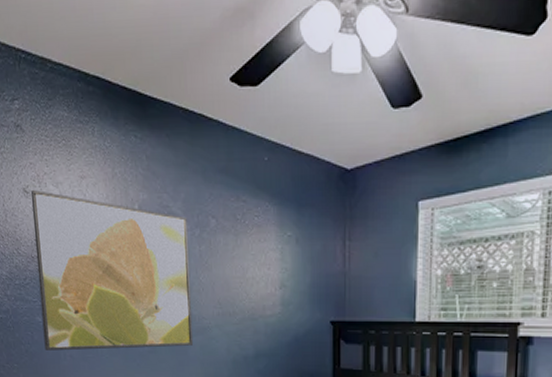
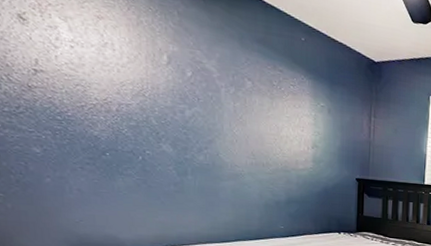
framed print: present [31,190,194,351] -> none [28,18,225,189]

